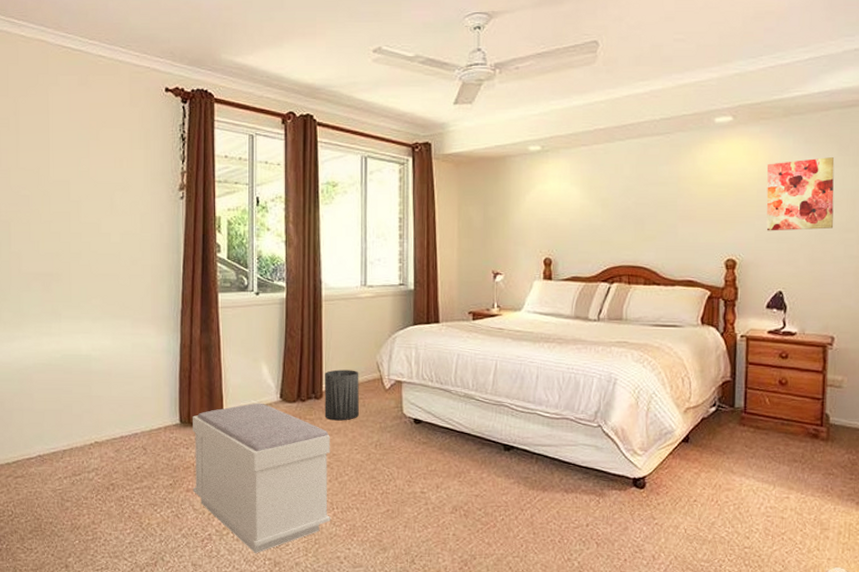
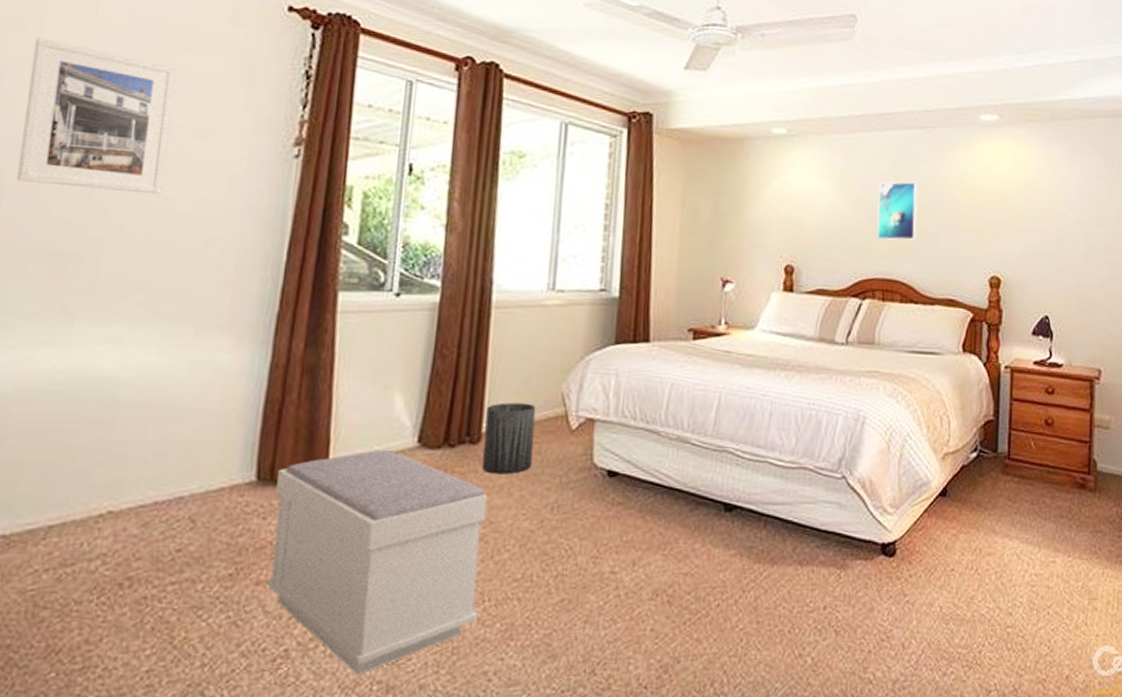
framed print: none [15,129,102,231] -> present [17,38,176,195]
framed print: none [621,181,658,233] -> present [876,181,918,241]
wall art: present [766,157,835,231] -> none [1032,168,1101,248]

